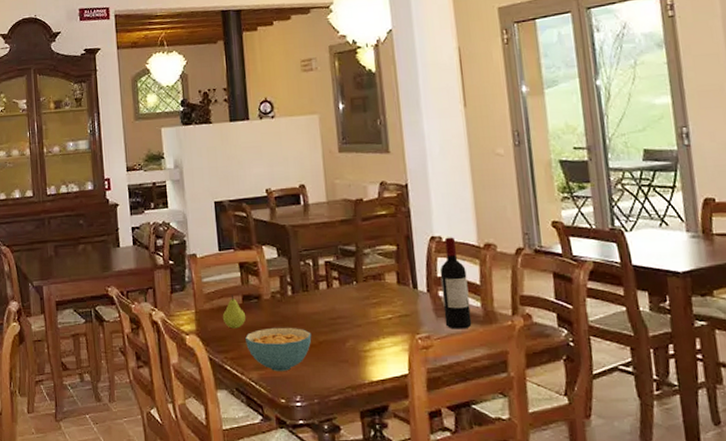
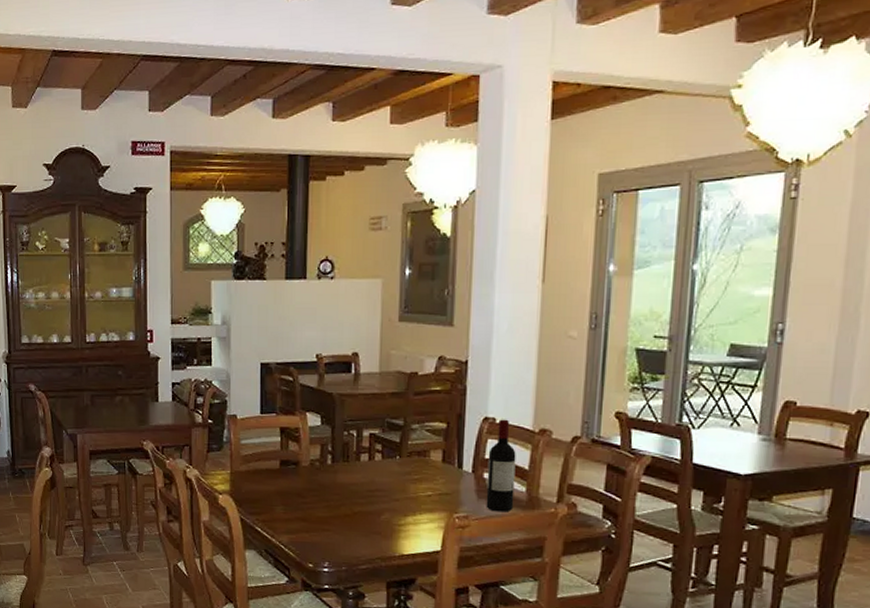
fruit: present [222,295,246,329] -> none [257,459,282,492]
cereal bowl: present [245,327,312,371] -> none [279,494,347,537]

